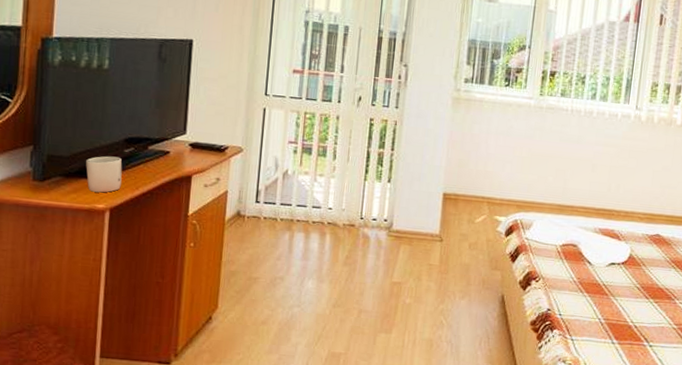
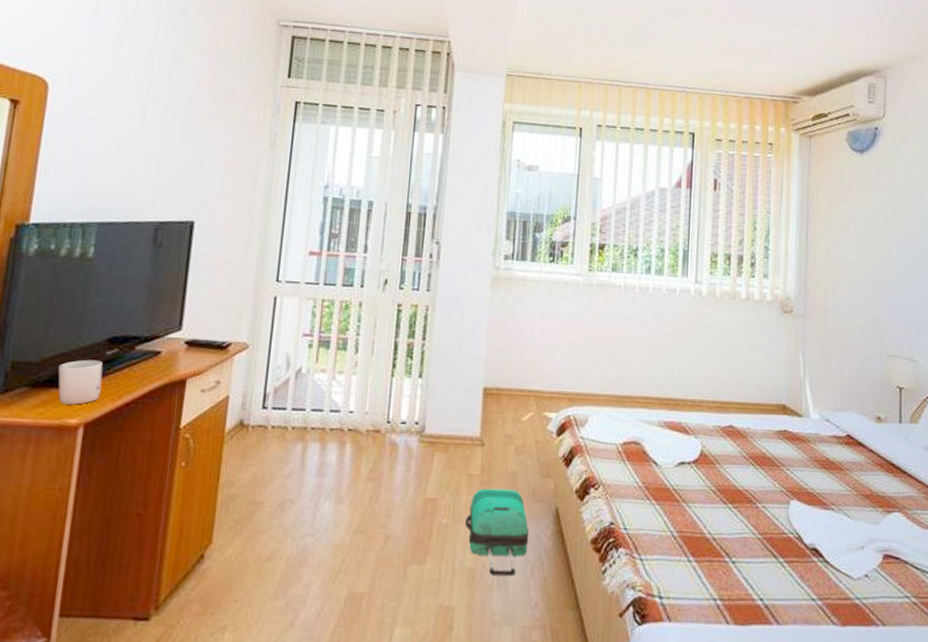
suitcase: none [425,276,479,347] -> present [465,488,529,577]

